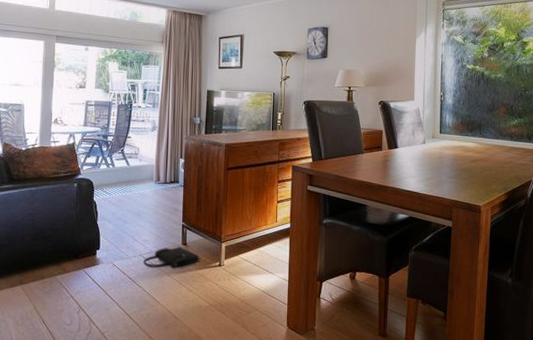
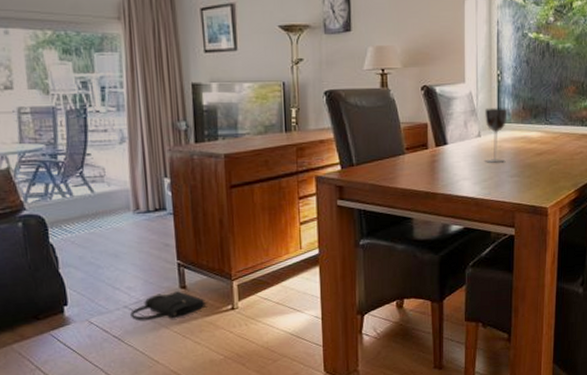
wine glass: none [428,121,448,166] -> present [485,107,508,163]

